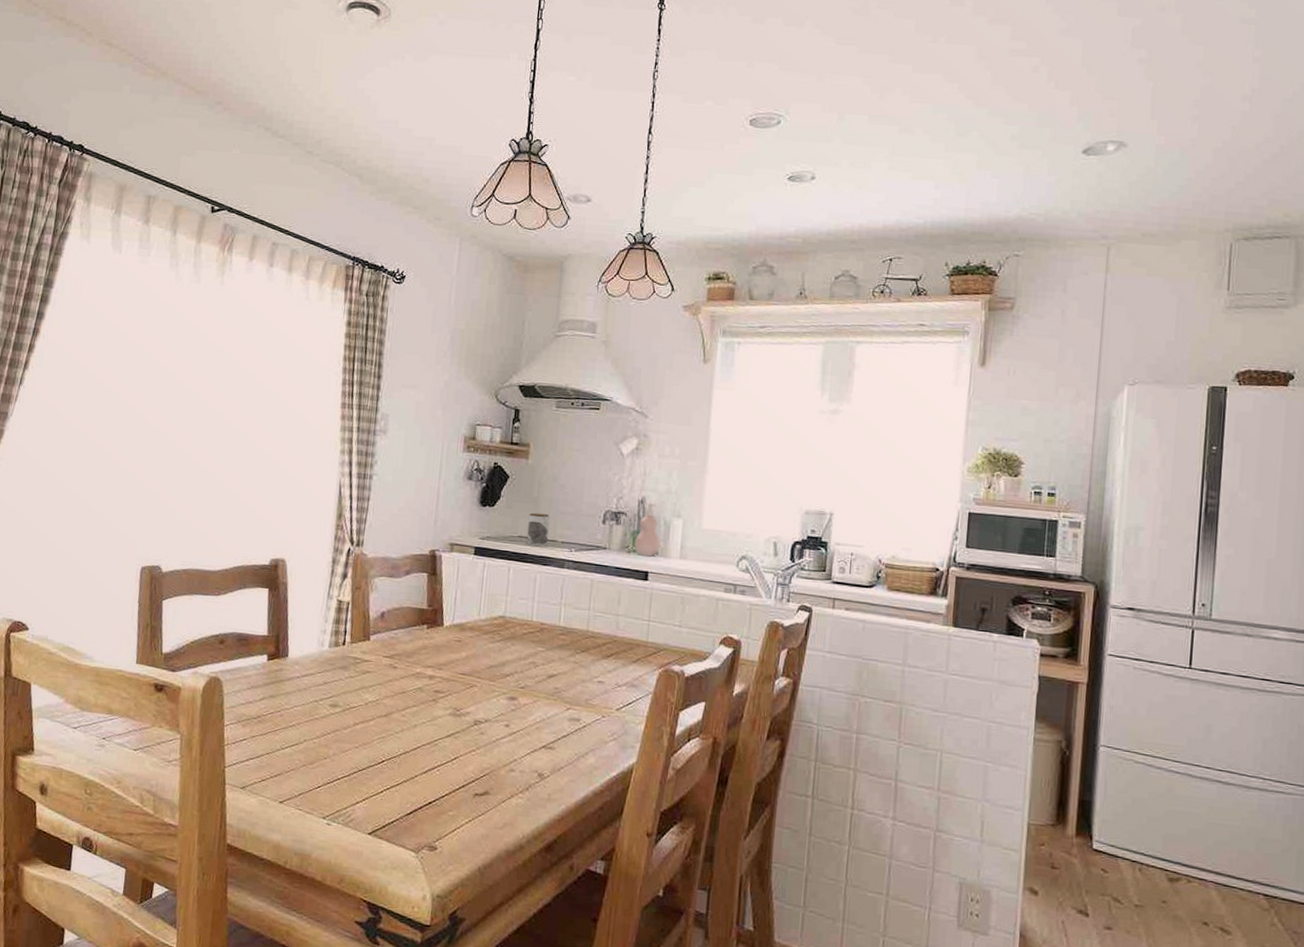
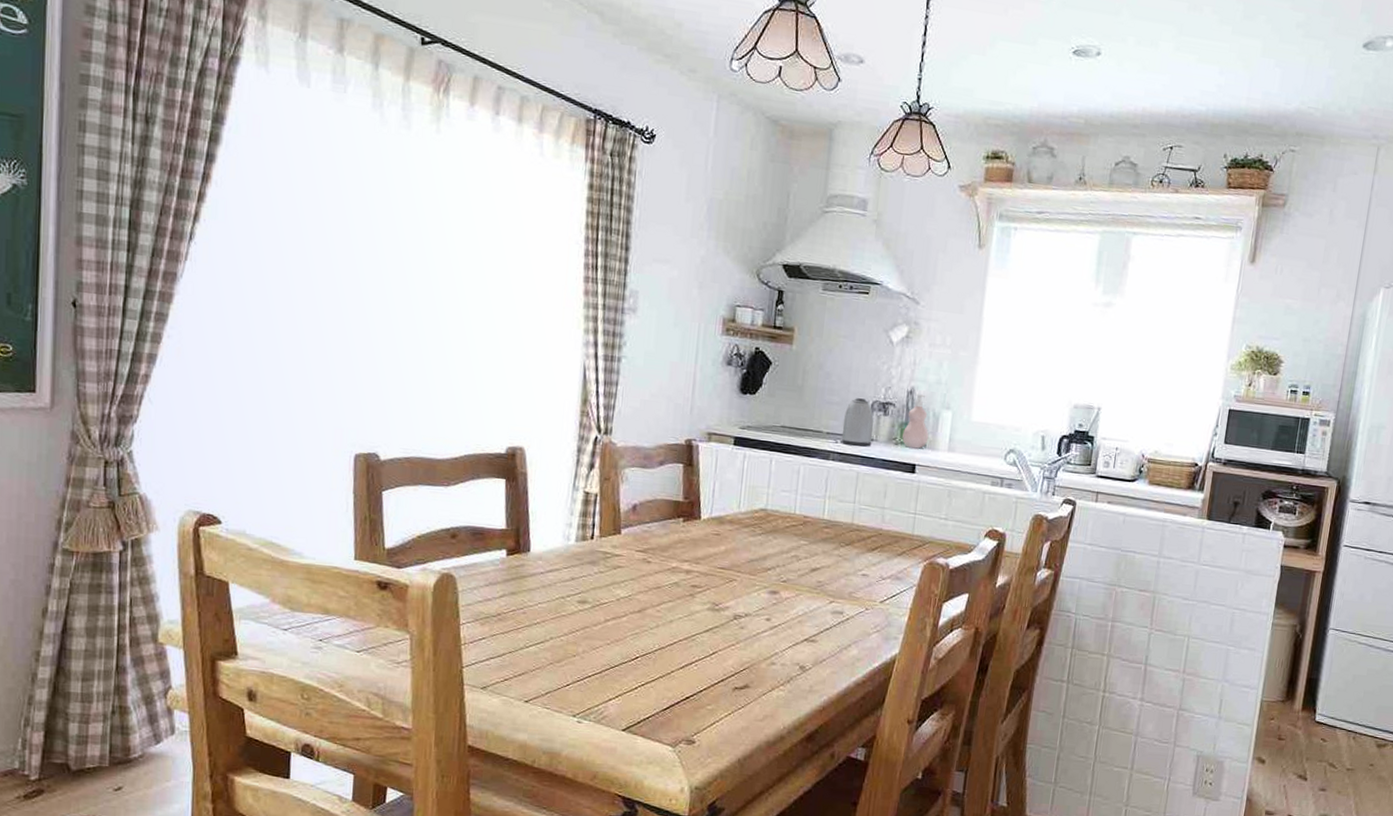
jar: present [526,512,550,547] -> none [790,401,815,438]
kettle: none [576,508,607,556] -> present [841,398,874,448]

